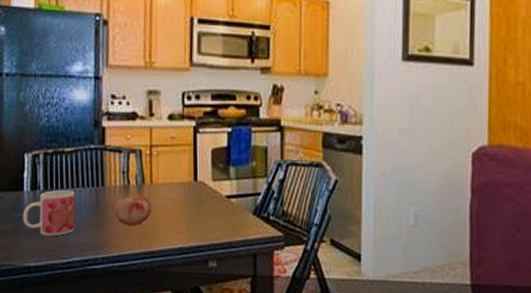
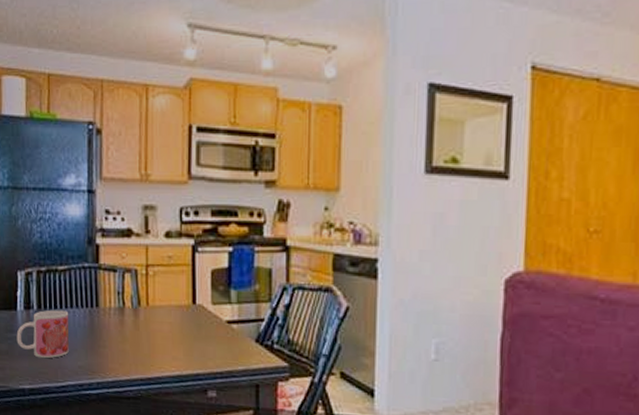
fruit: present [114,196,151,226] -> none [109,318,148,350]

